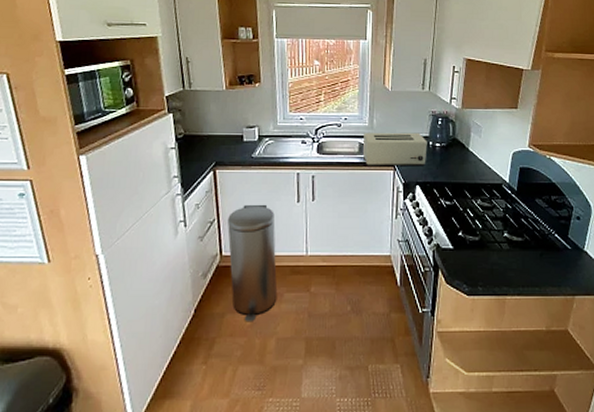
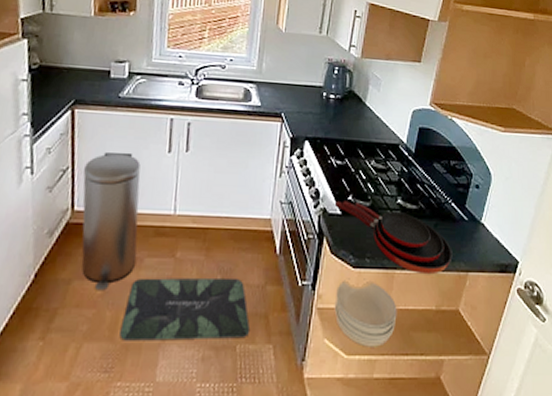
doormat: none [268,309,378,364] -> present [119,278,250,341]
toaster: present [362,132,427,167] -> none [247,77,321,120]
frying pan: none [446,236,559,299] -> present [334,200,453,275]
bowl: none [452,304,511,365] -> present [334,278,397,347]

